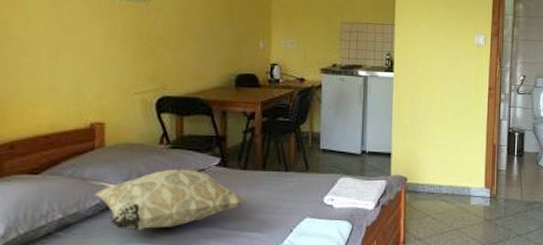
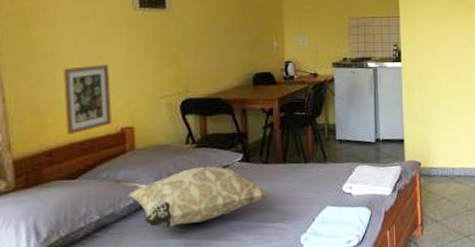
picture frame: none [30,54,81,128] -> present [64,64,112,135]

